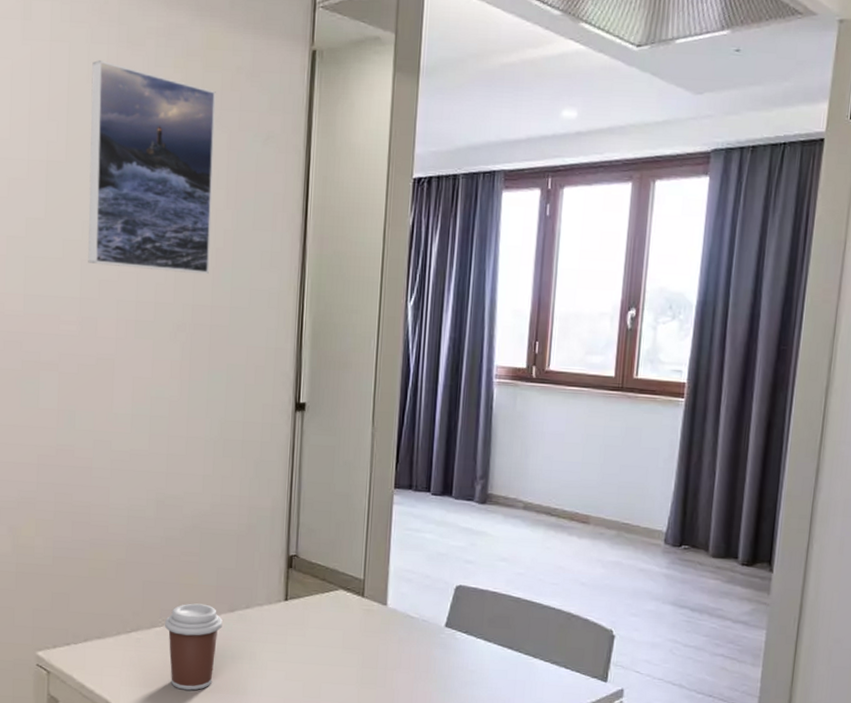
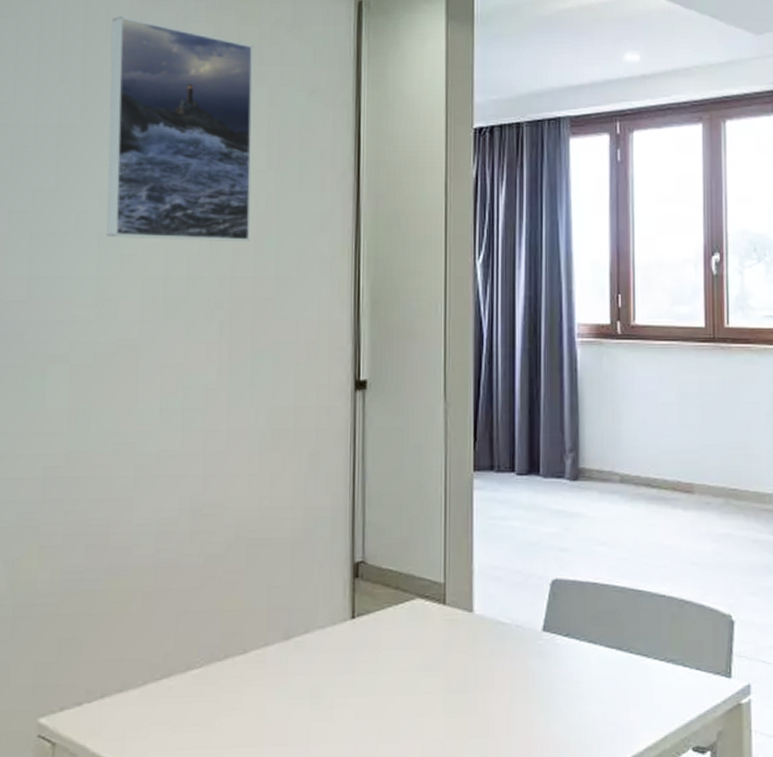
coffee cup: present [164,603,223,691] -> none [203,633,276,747]

